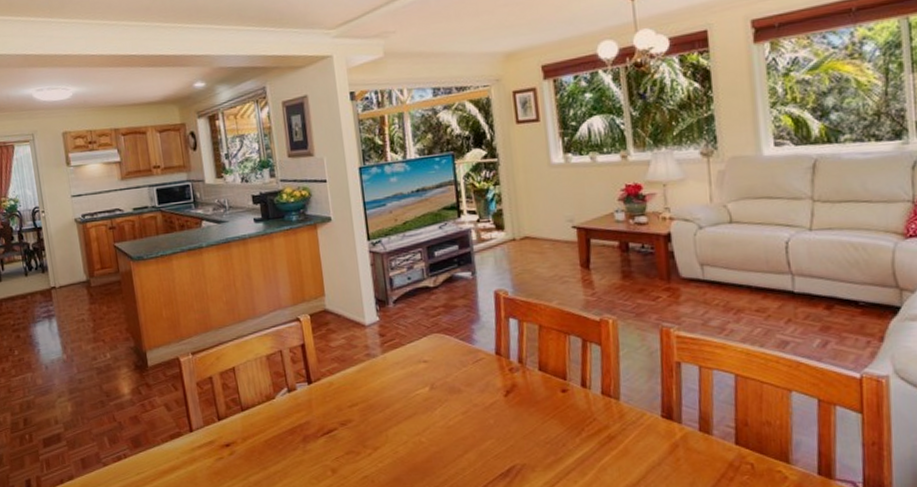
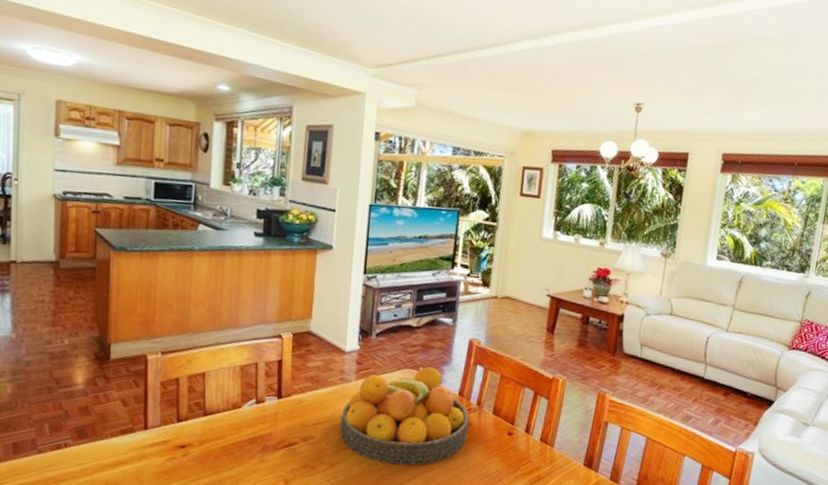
fruit bowl: none [375,328,516,441] -> present [340,366,470,466]

